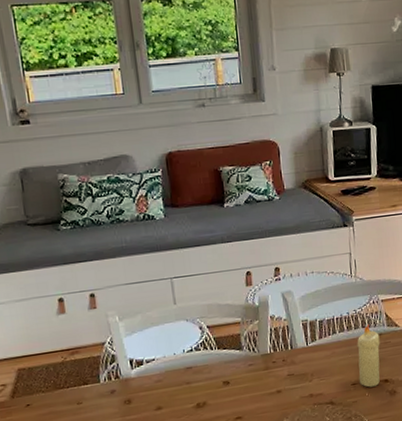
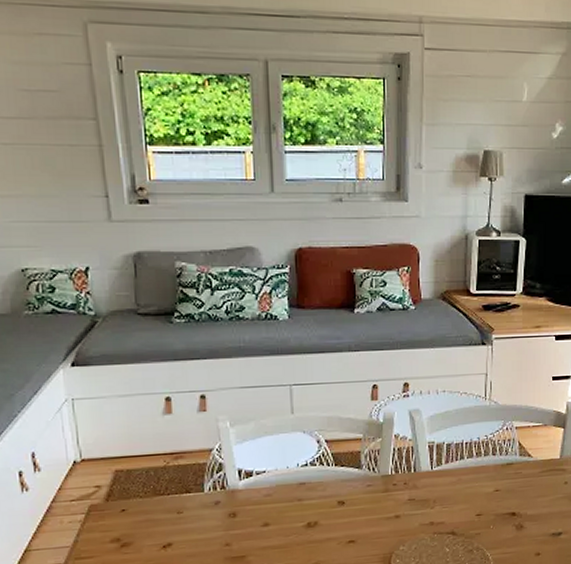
candle: present [357,324,380,388] -> none [484,452,510,520]

